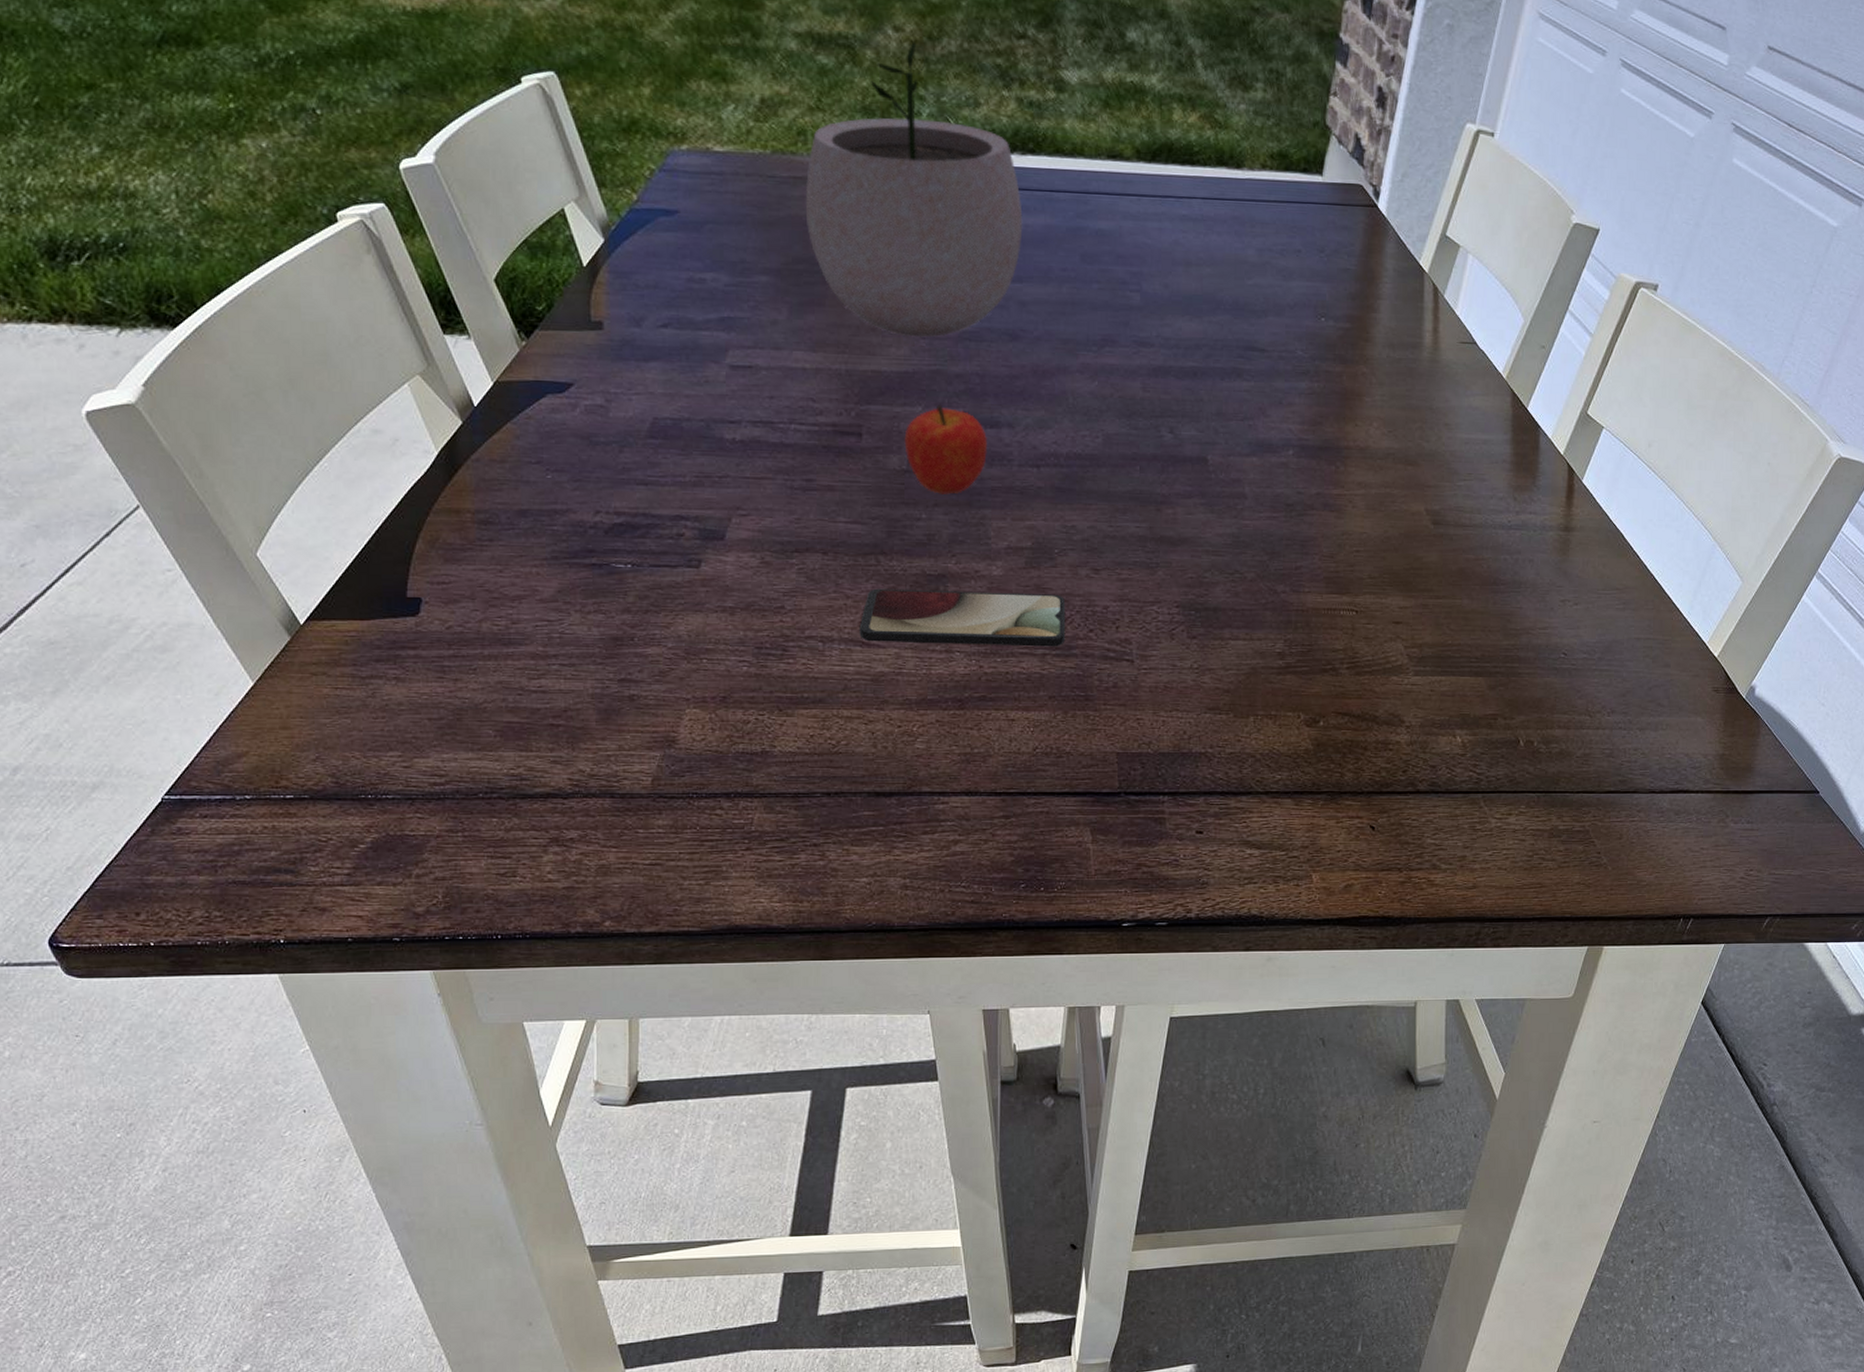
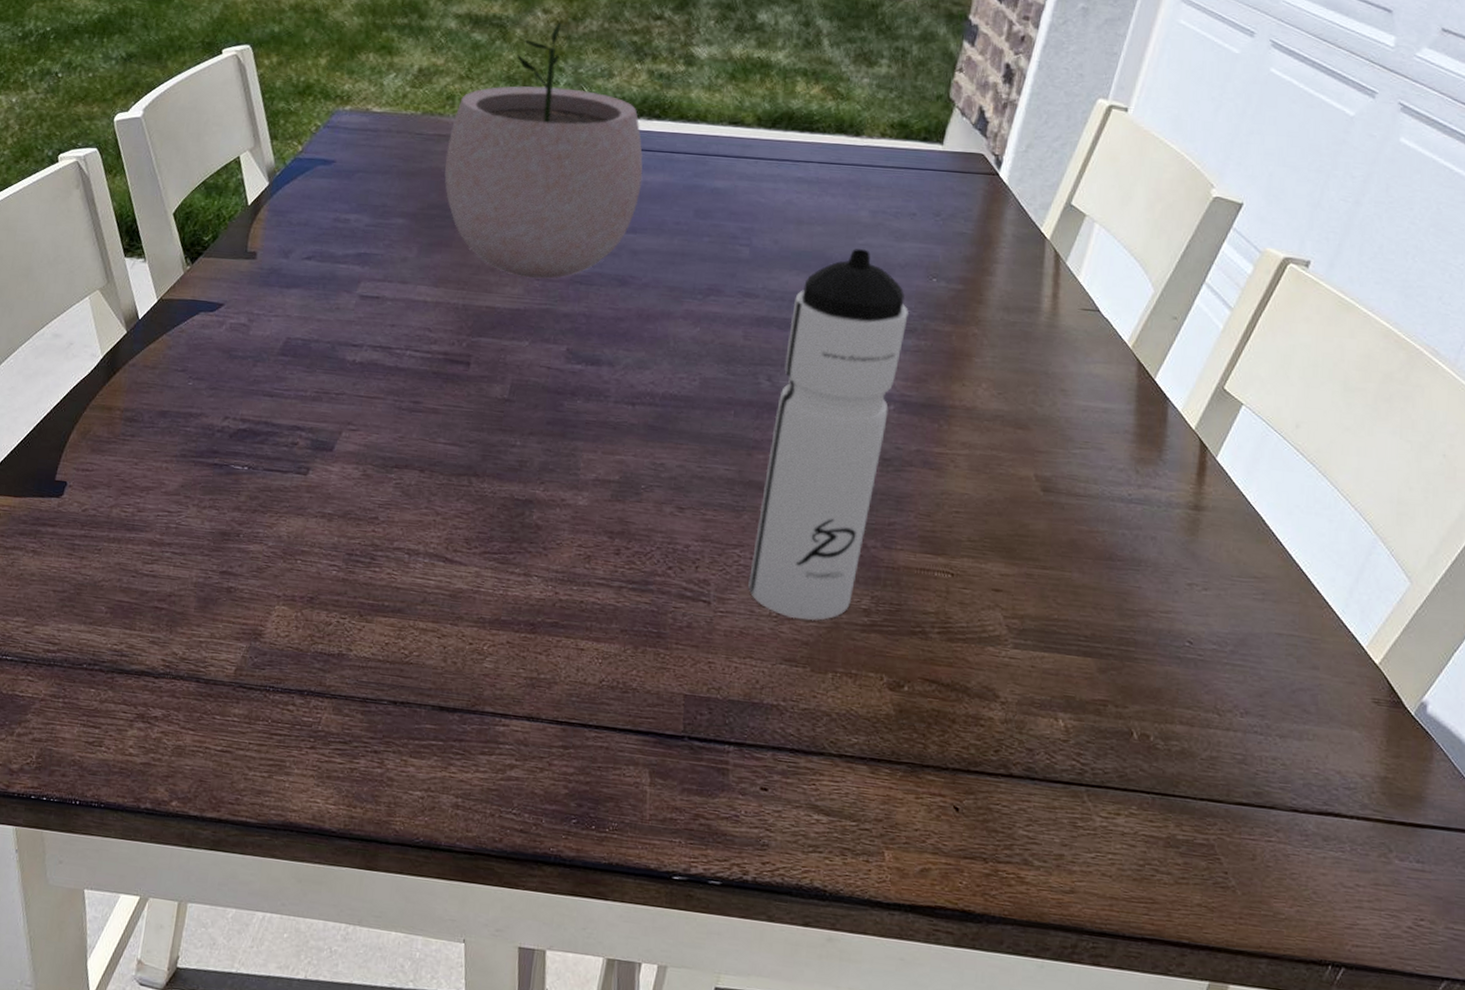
smartphone: present [859,588,1066,647] -> none [444,508,647,581]
fruit: present [904,405,987,494] -> none [508,341,587,425]
water bottle: none [1168,290,1300,669] -> present [748,249,909,621]

